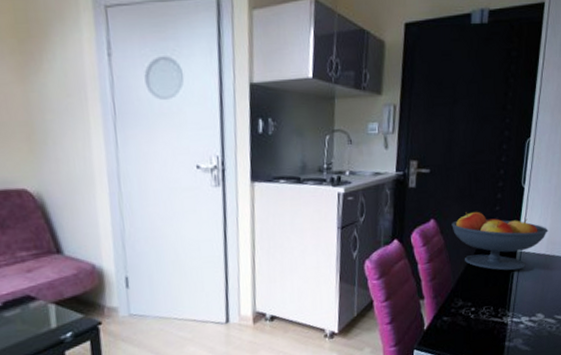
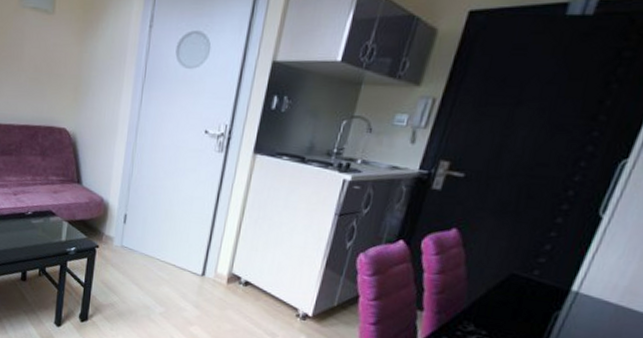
fruit bowl: present [451,211,548,271] -> none [479,230,630,313]

